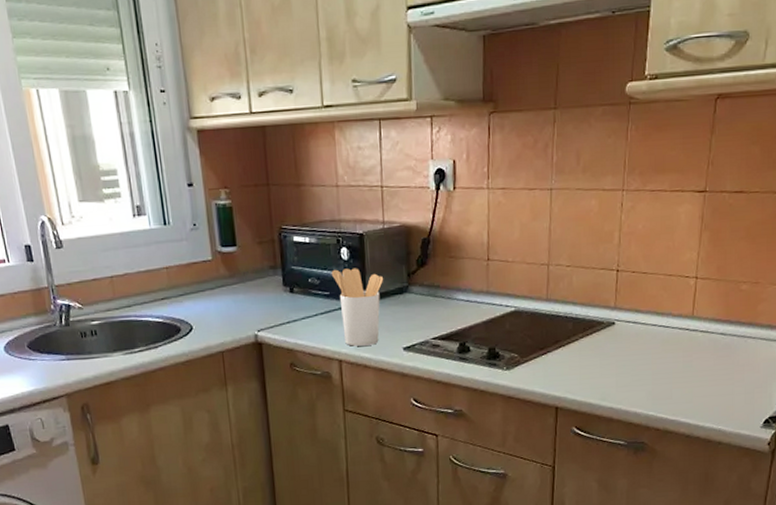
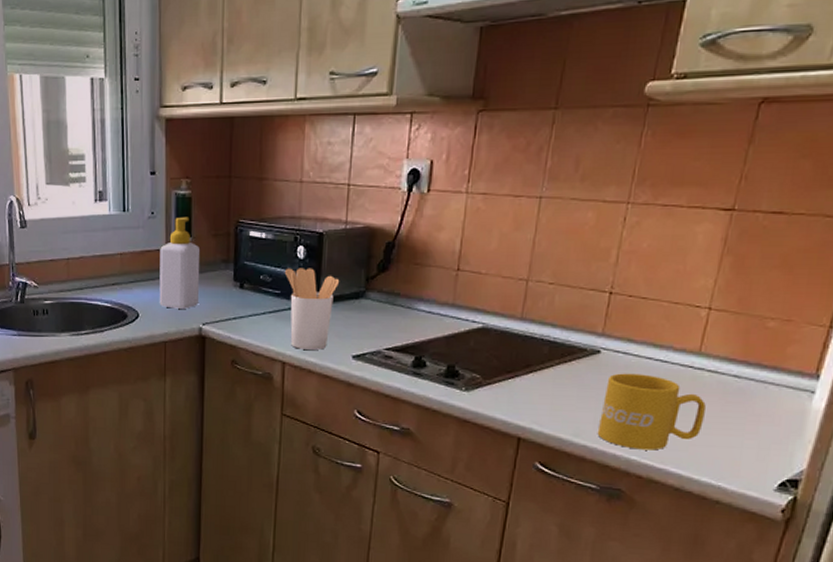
soap bottle: none [206,226,251,318] -> present [159,216,201,309]
mug: none [620,339,702,406] -> present [597,373,706,450]

